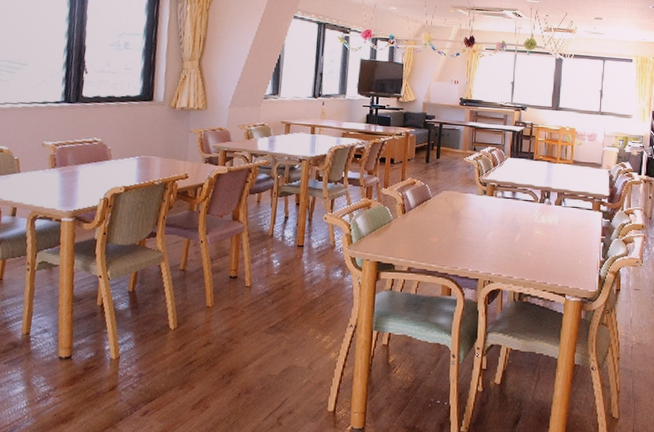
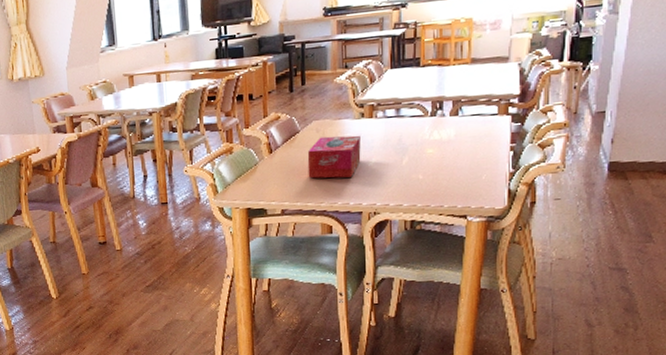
tissue box: none [434,206,482,246] -> present [307,135,361,179]

